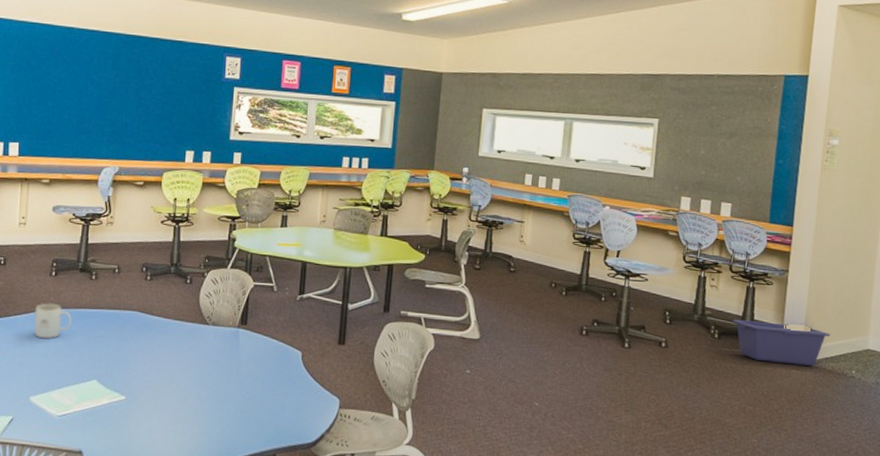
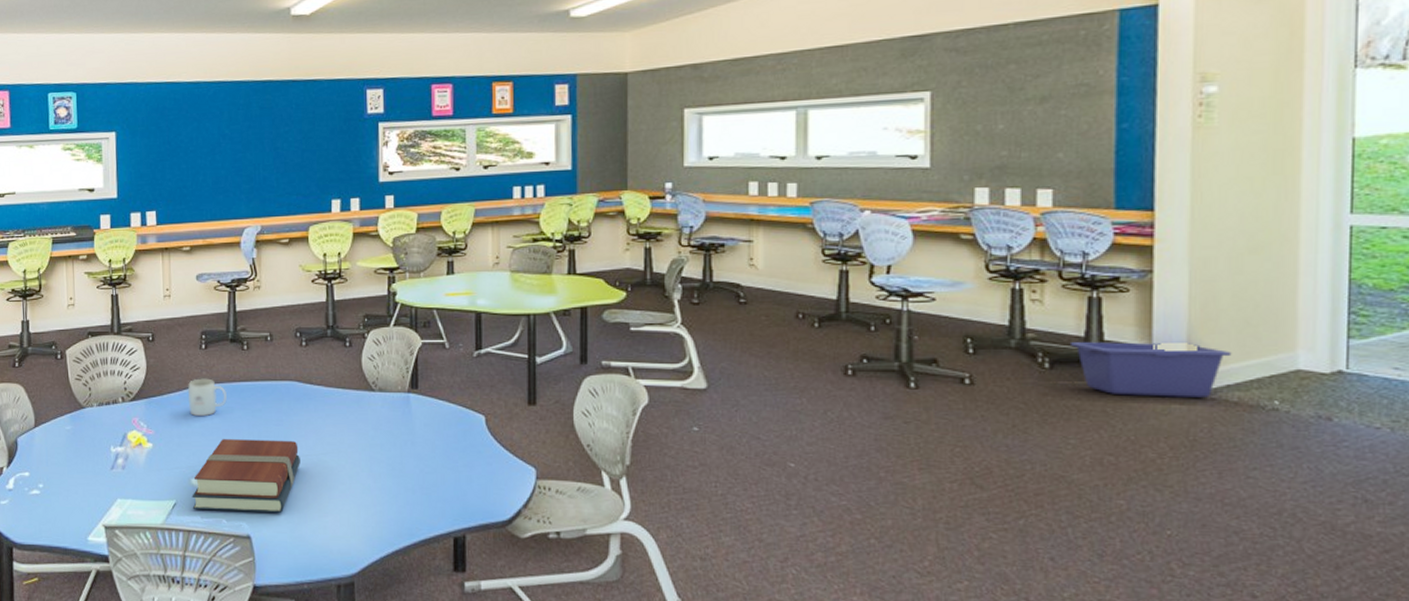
books: none [28,361,136,431] -> present [192,439,300,513]

